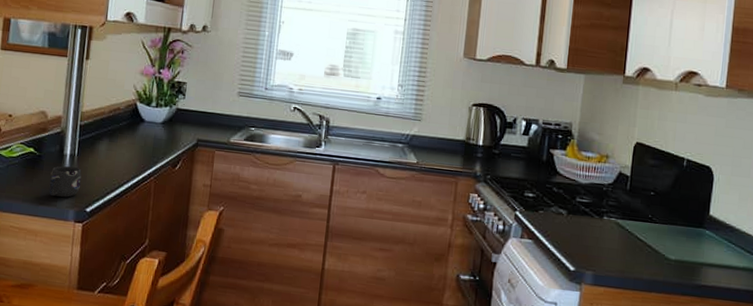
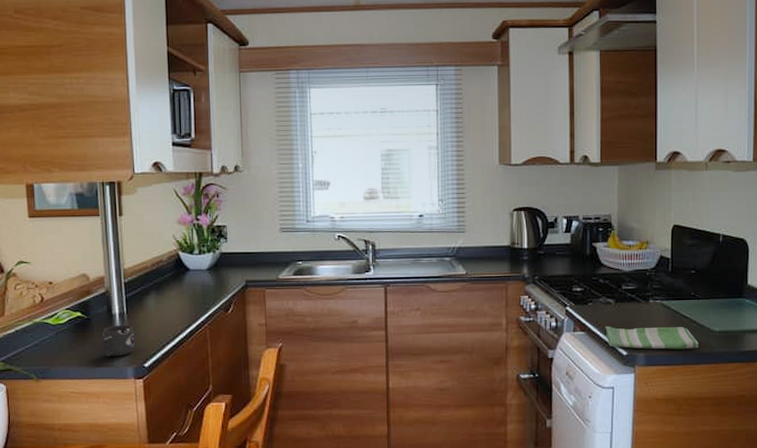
dish towel: none [554,237,652,275] -> present [605,325,699,350]

